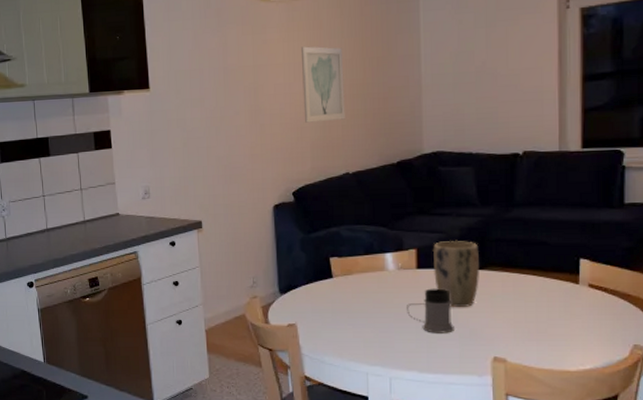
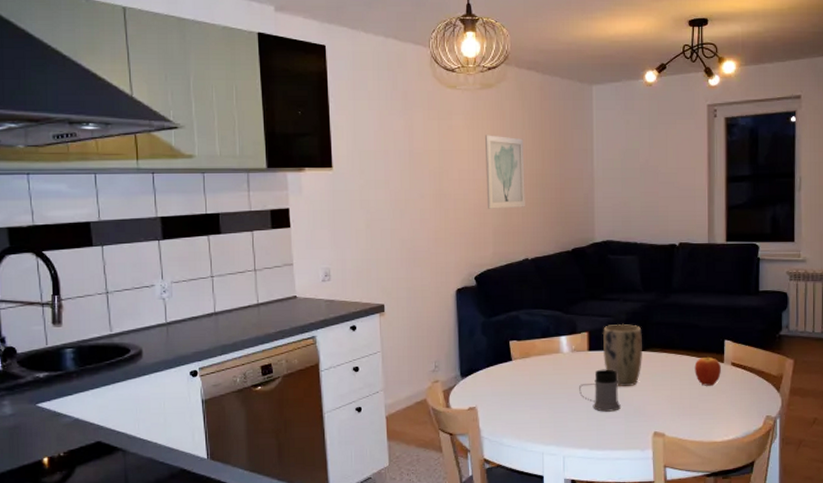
fruit: none [542,275,575,309] -> present [694,355,721,386]

